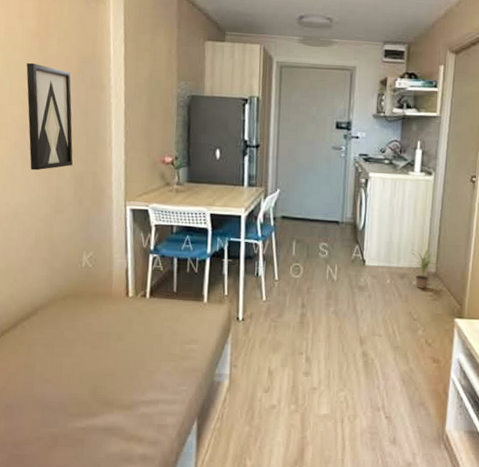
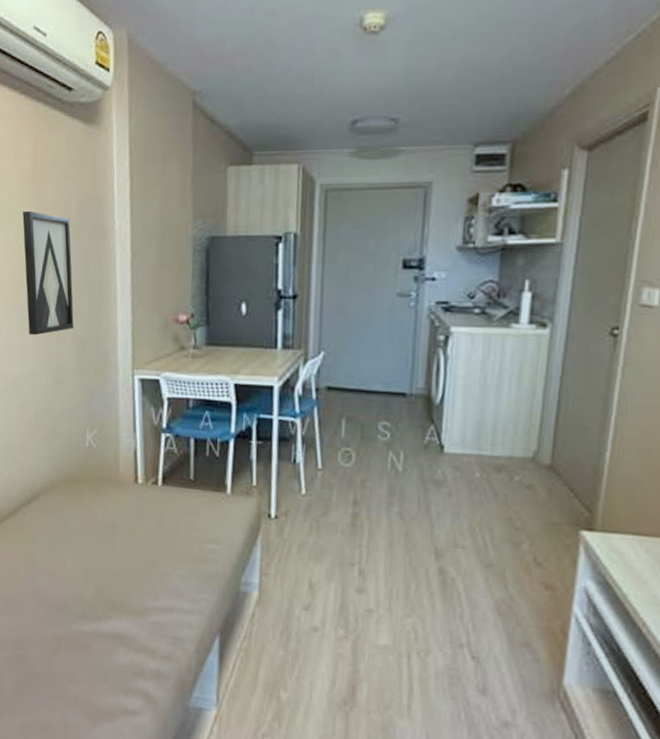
potted plant: present [410,249,441,289] -> none [512,431,559,487]

